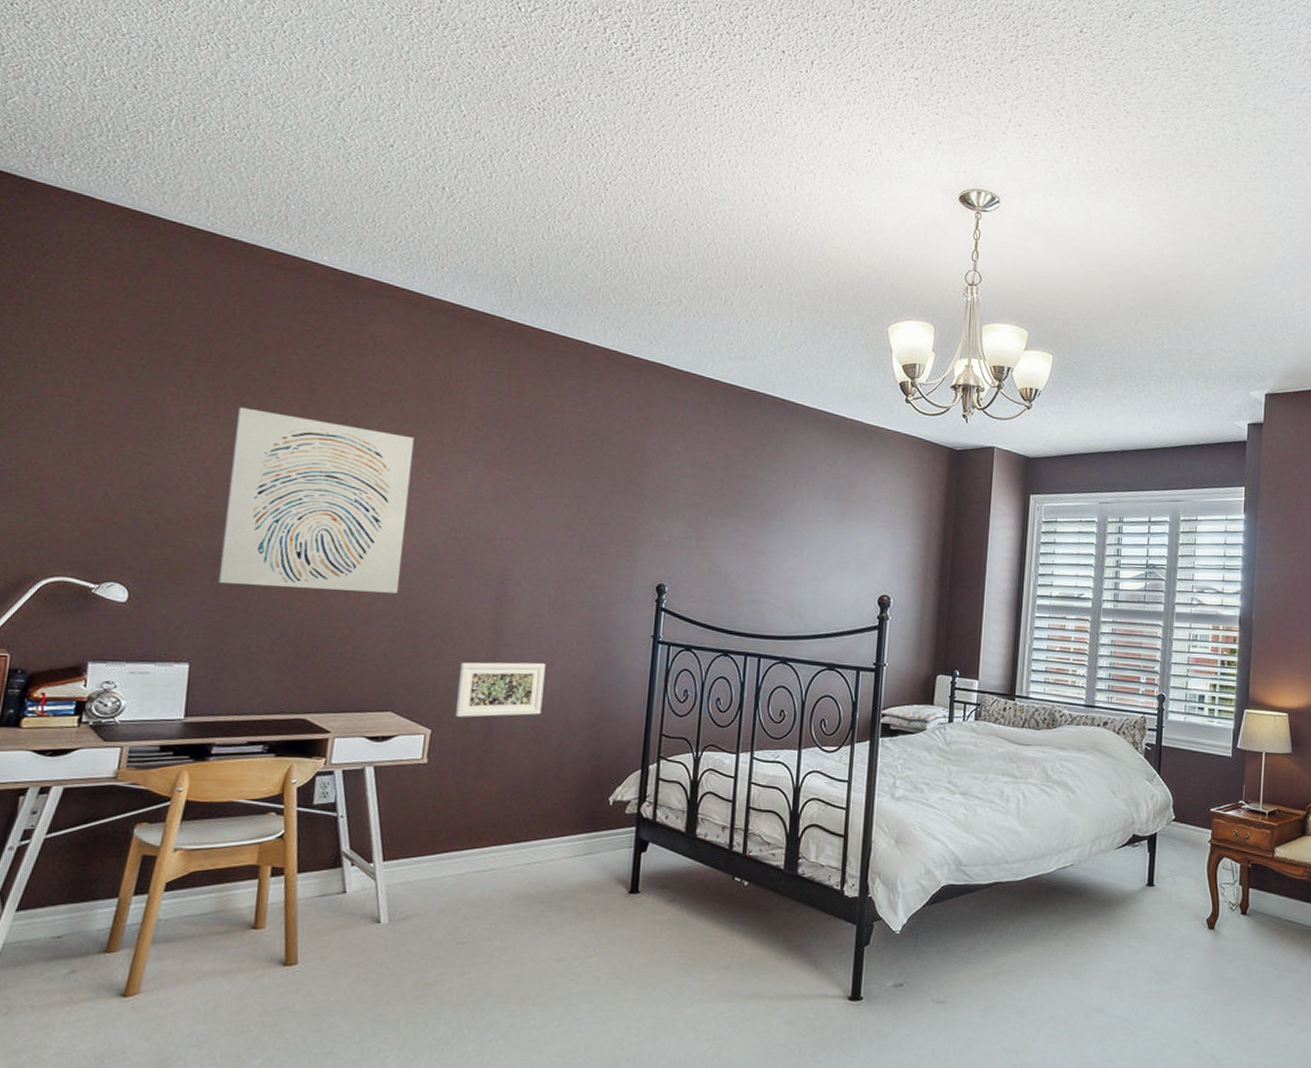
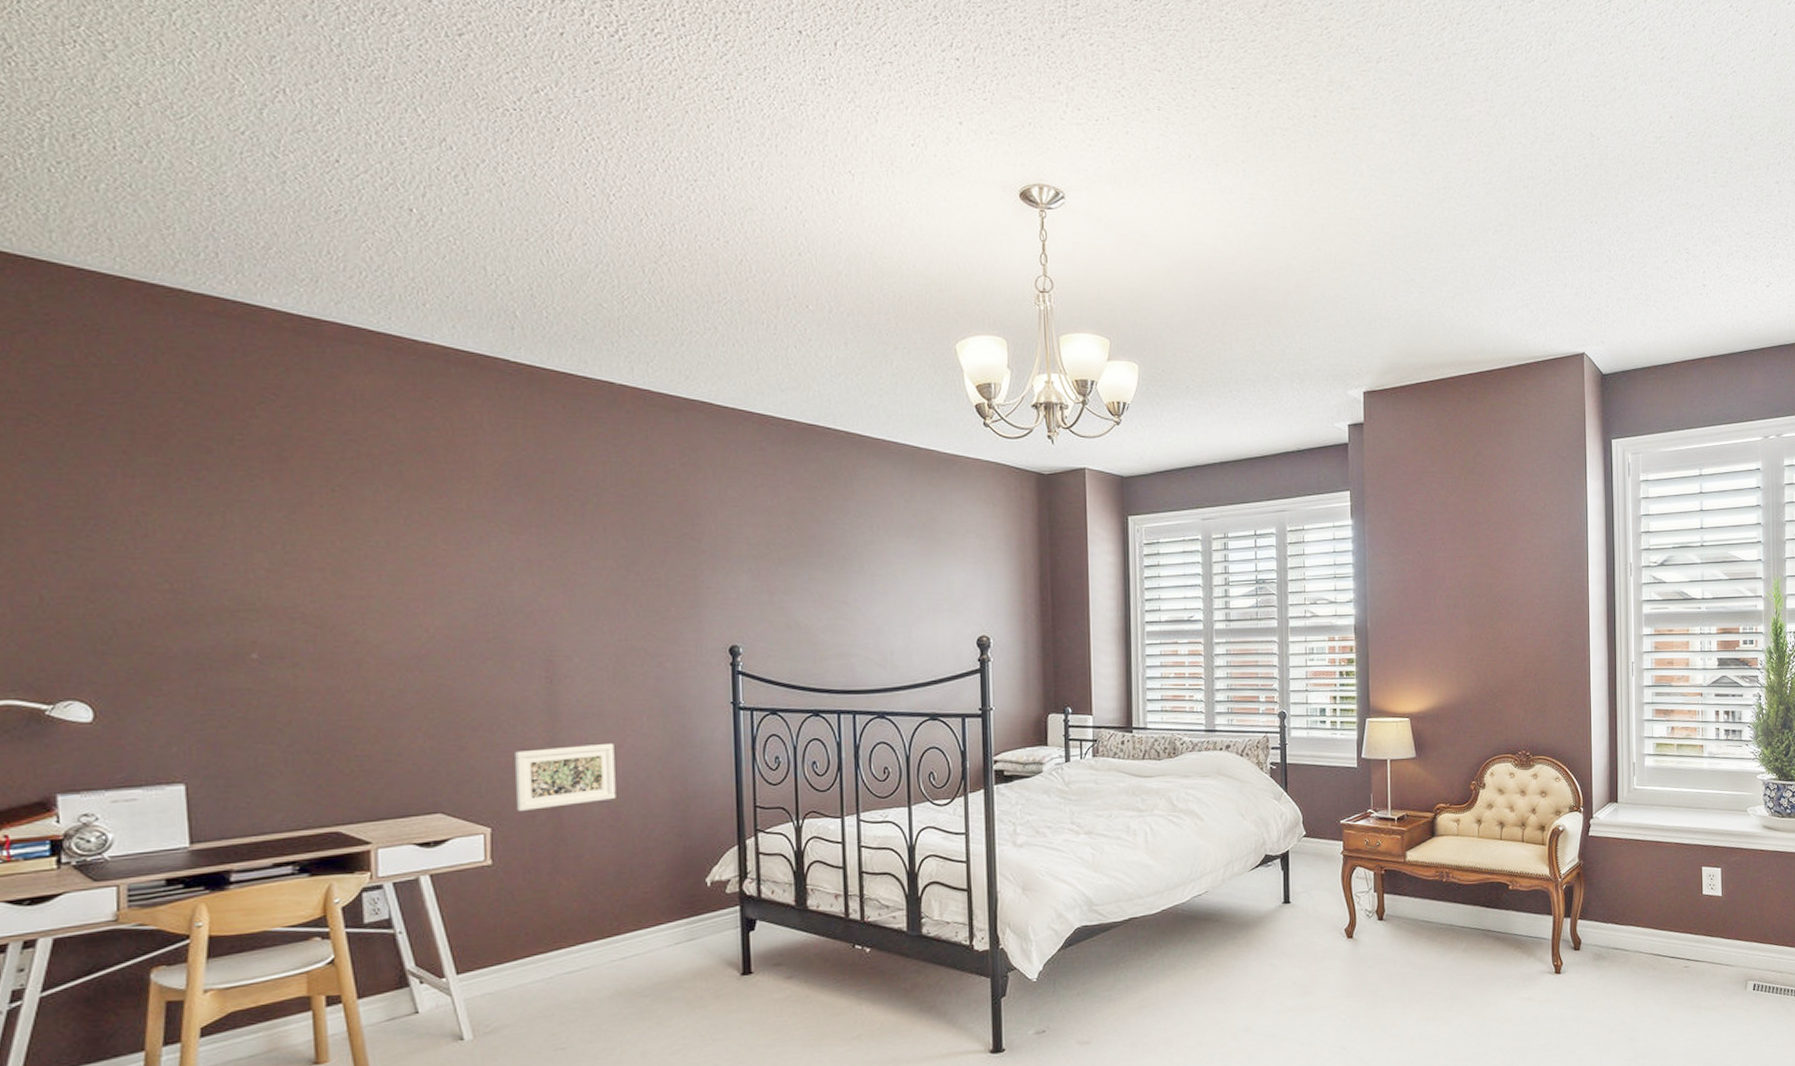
wall art: present [218,407,415,593] -> none [195,484,428,691]

